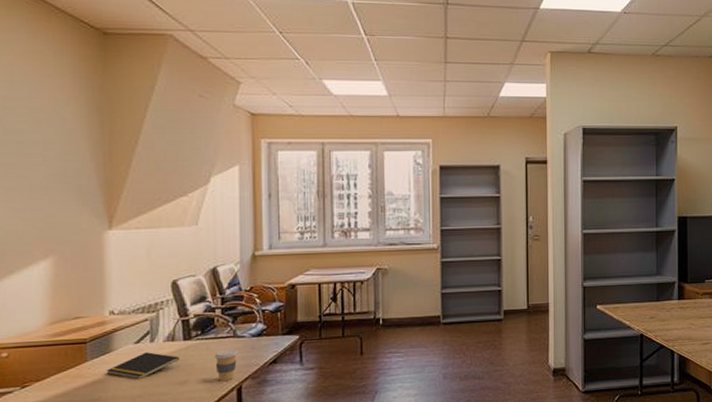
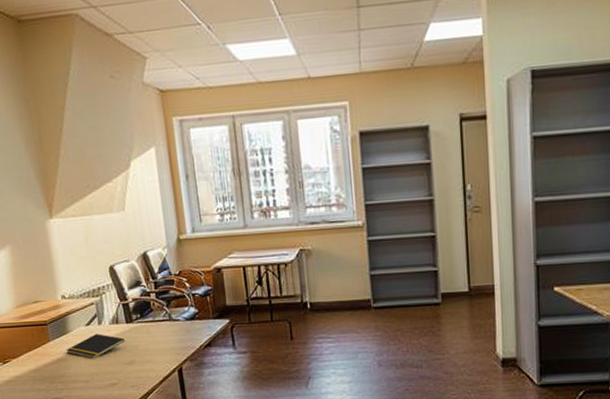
coffee cup: present [214,349,238,382] -> none [154,332,175,363]

